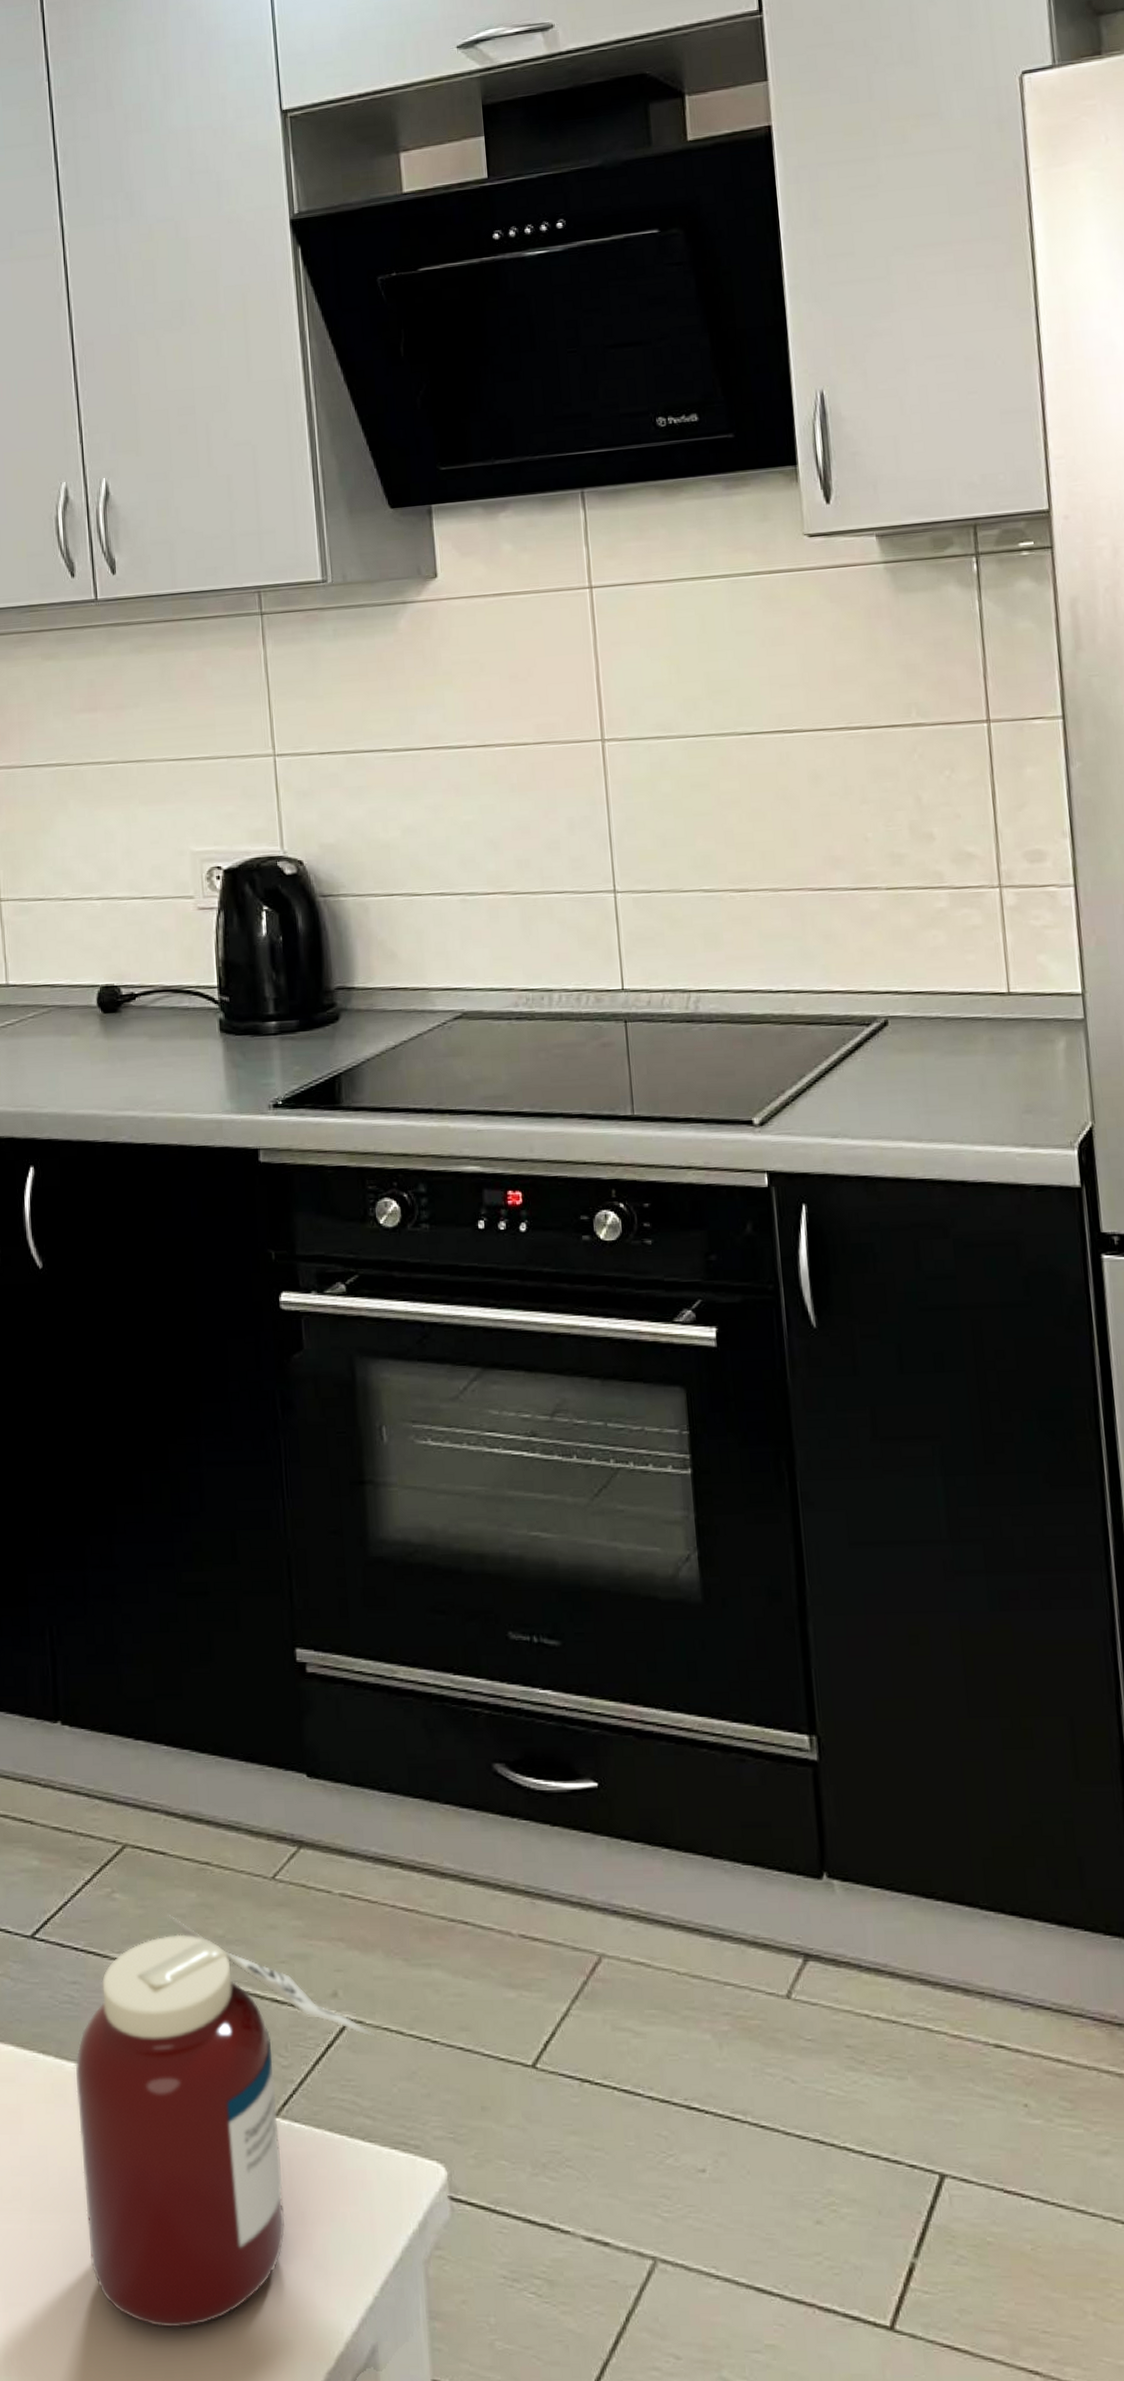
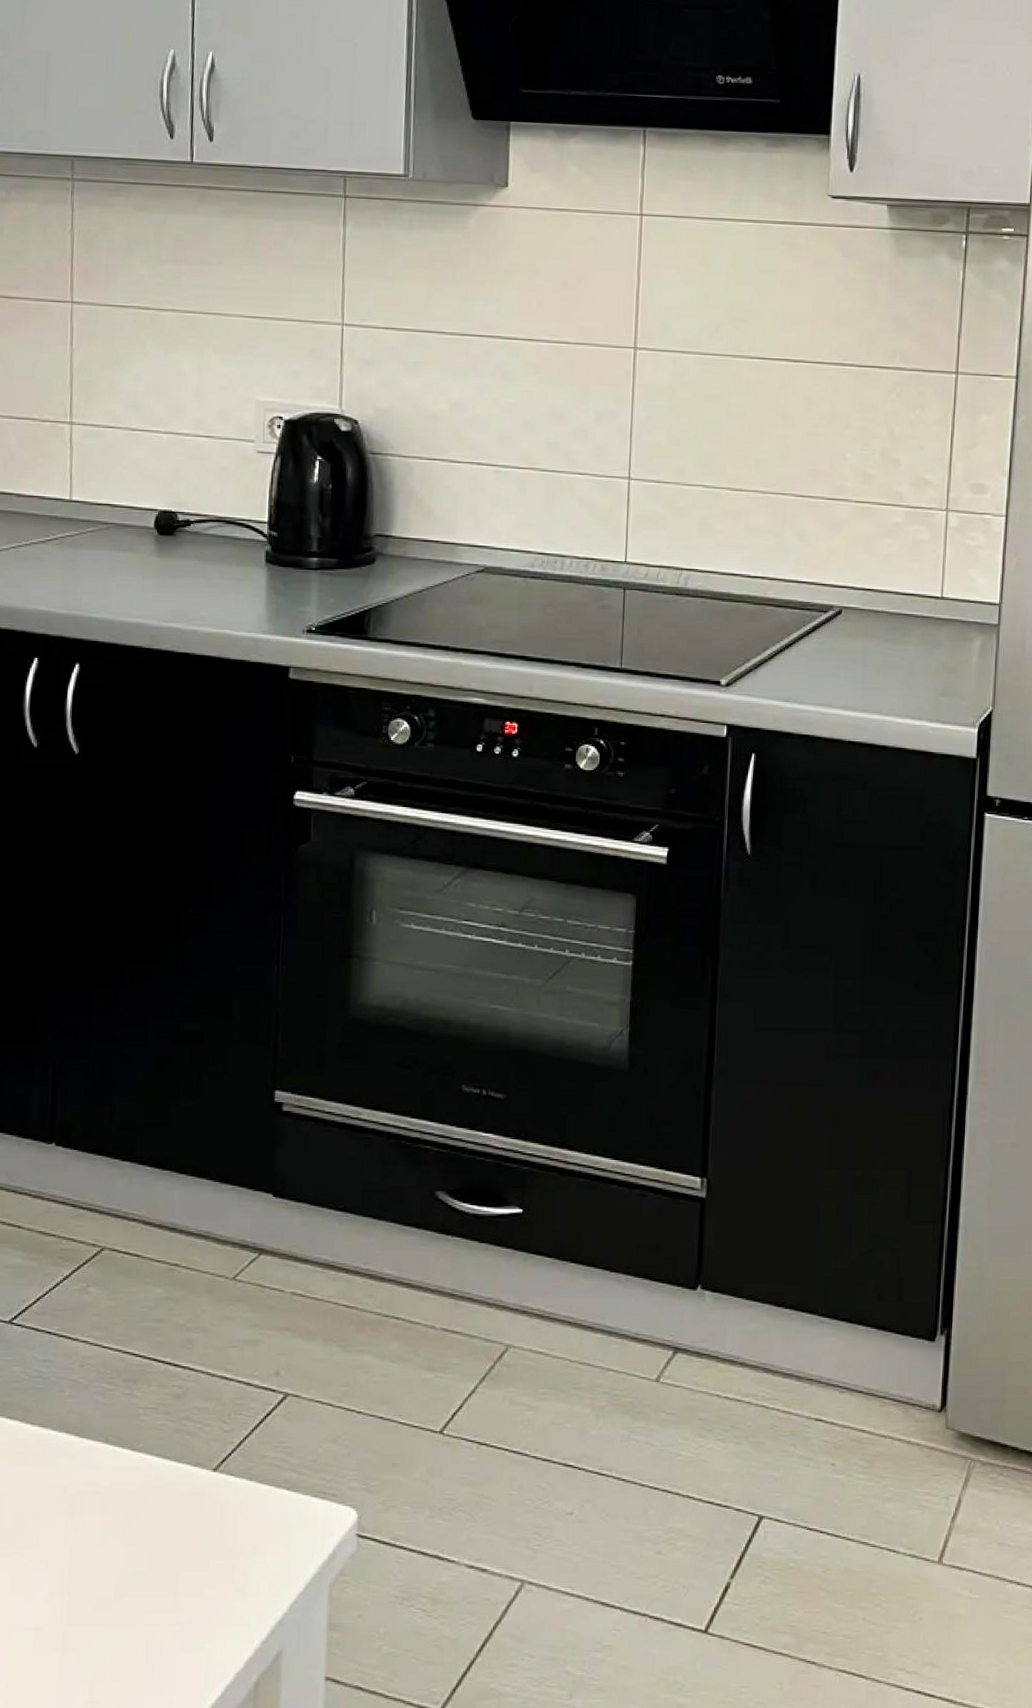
jar: present [75,1914,377,2328] -> none [35,1305,310,1640]

